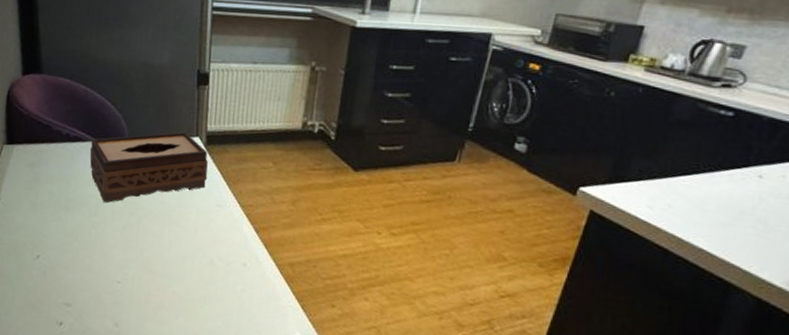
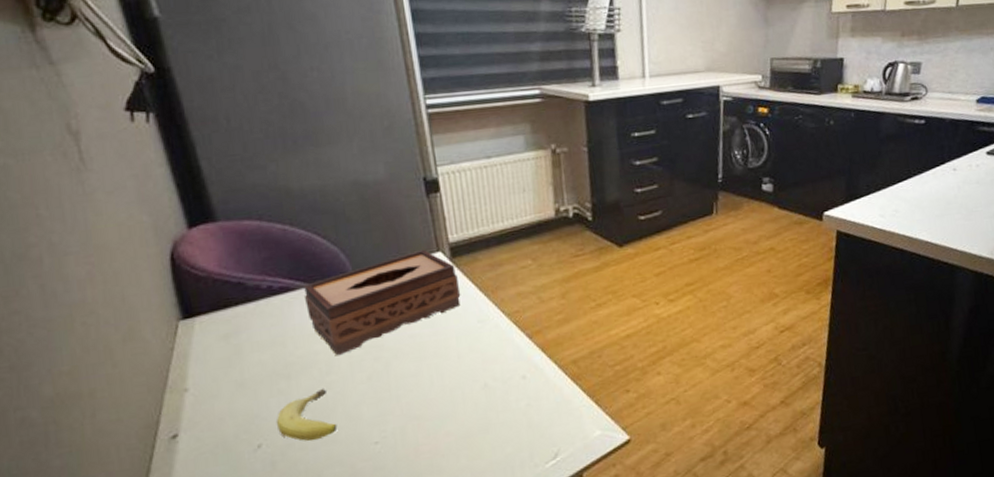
fruit: none [52,225,94,265] -> present [276,388,338,441]

